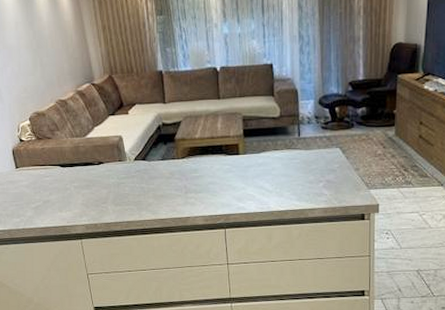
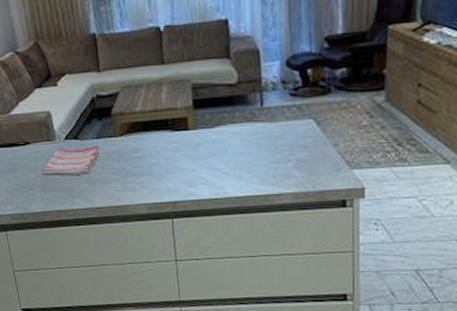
dish towel: none [113,165,164,192] -> present [41,144,99,176]

